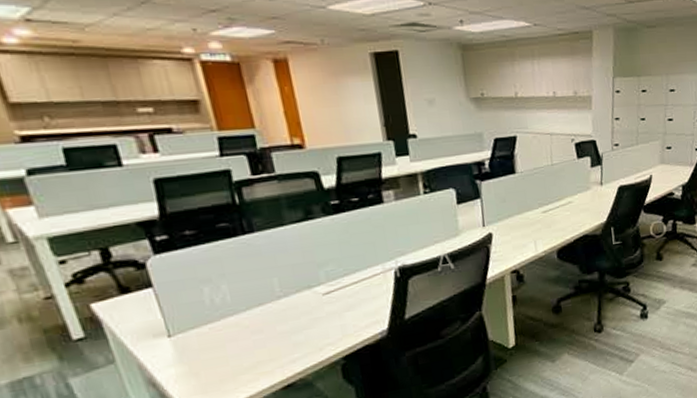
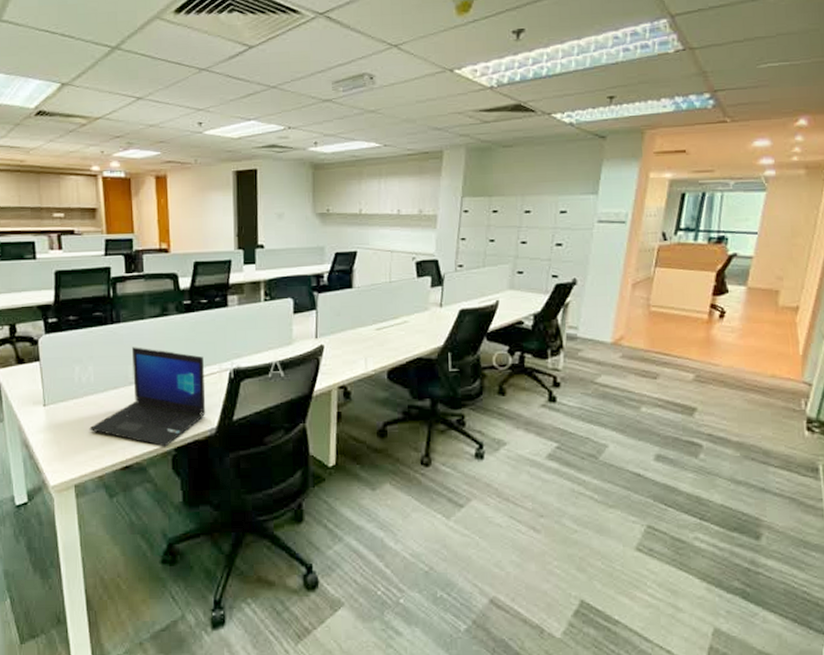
laptop: none [234,256,374,358] -> present [89,347,206,447]

